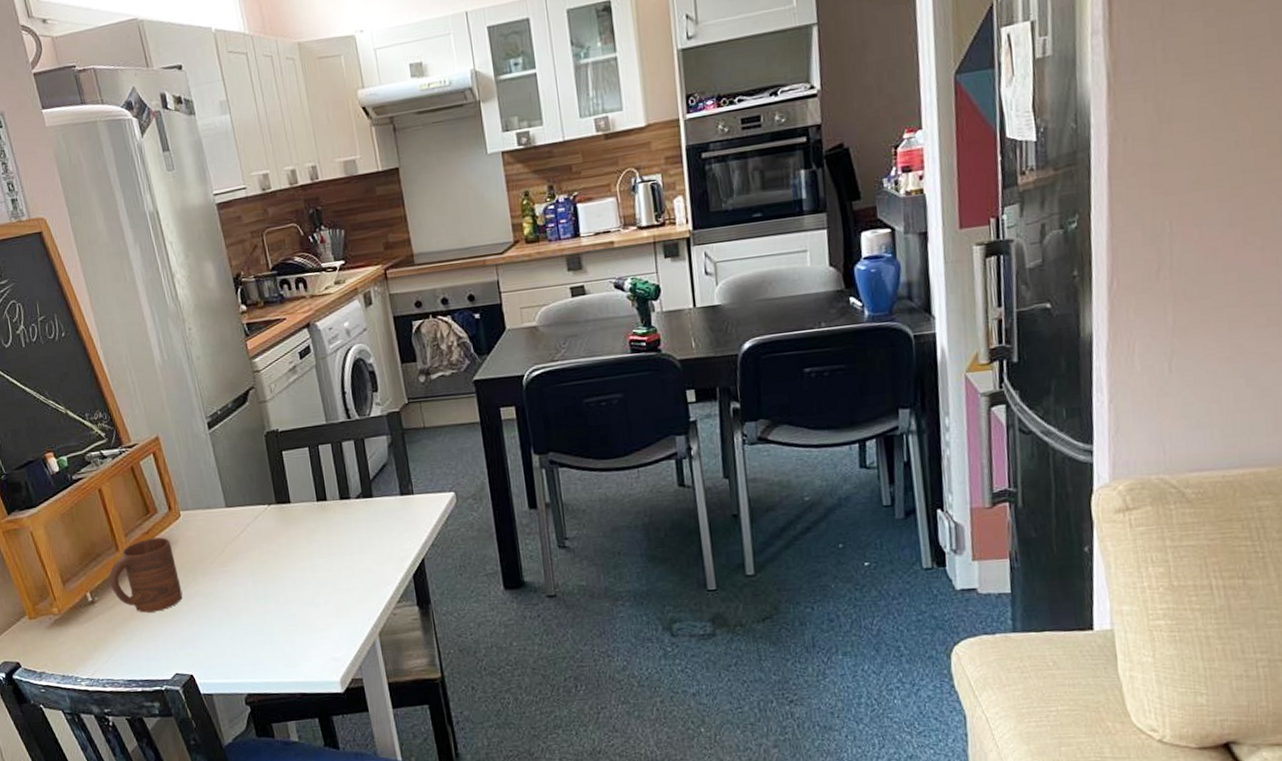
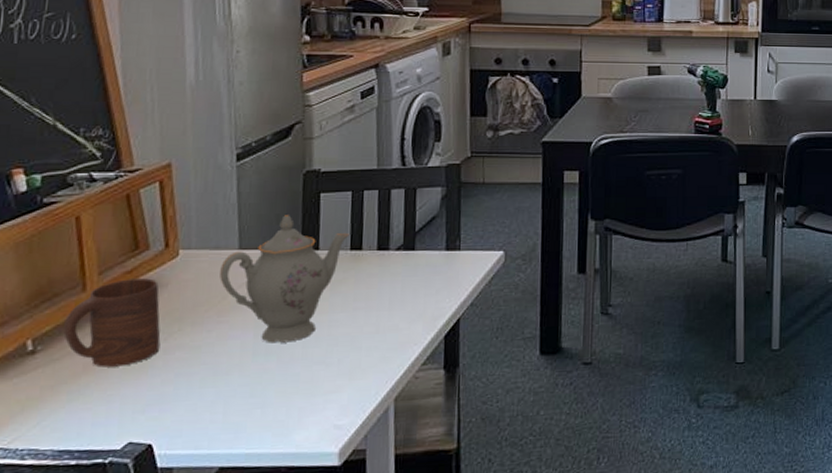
teapot: none [214,473,314,588] -> present [220,215,350,343]

